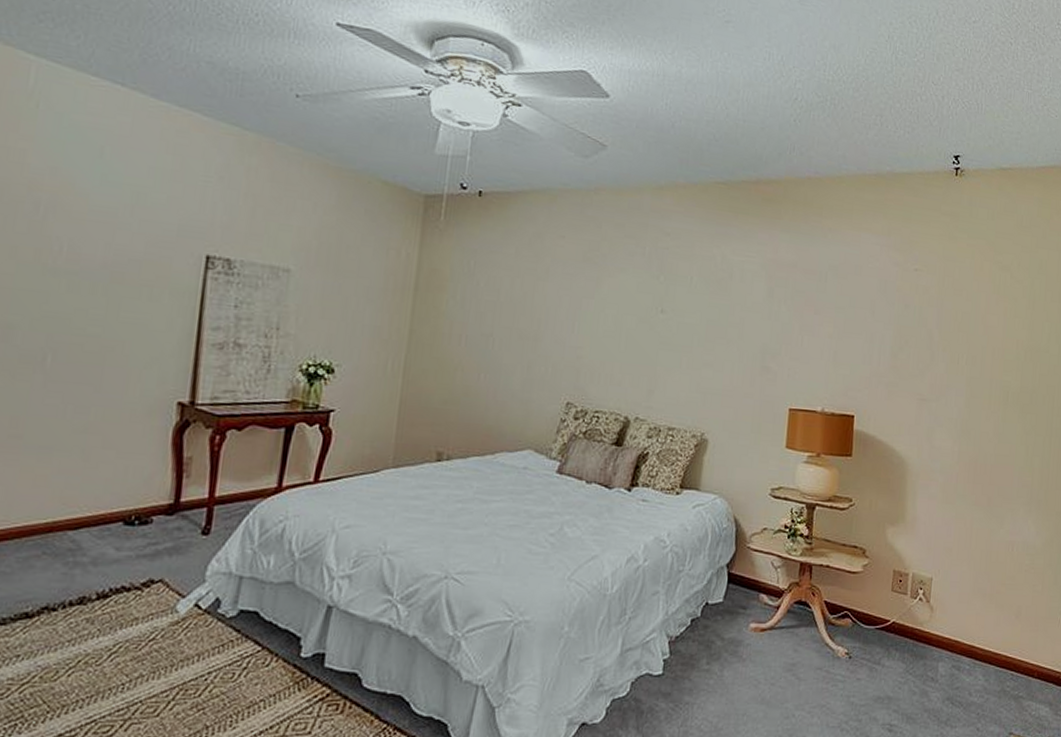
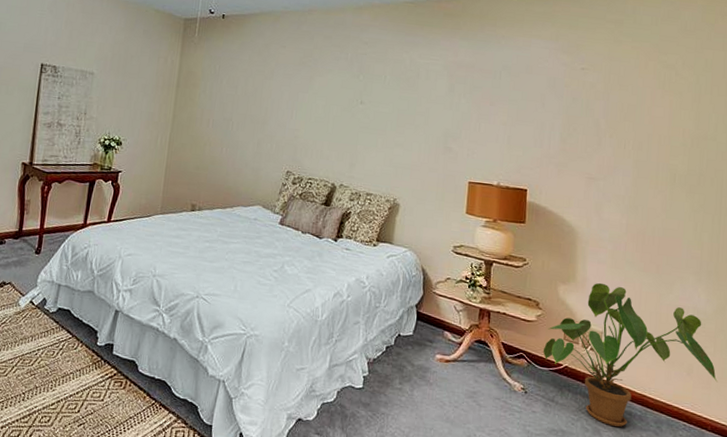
house plant: none [869,521,1045,686] -> present [543,282,718,427]

